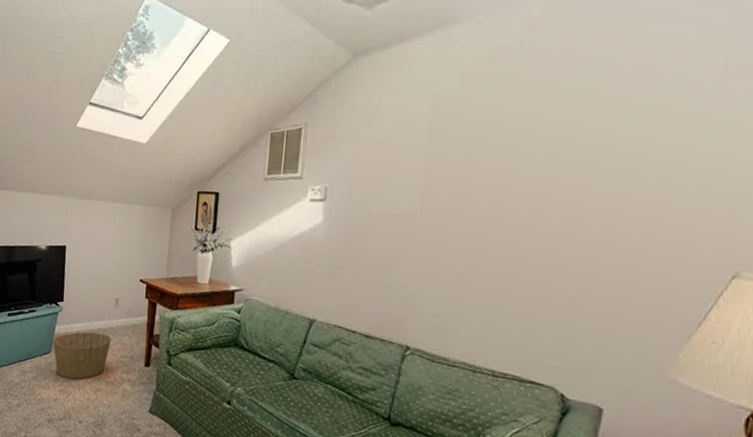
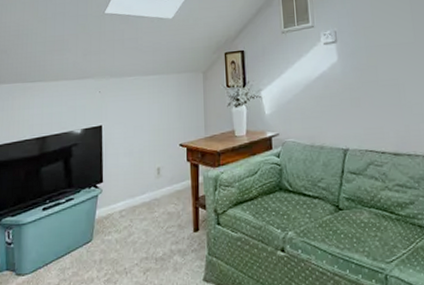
basket: present [52,331,111,380] -> none [94,207,156,265]

